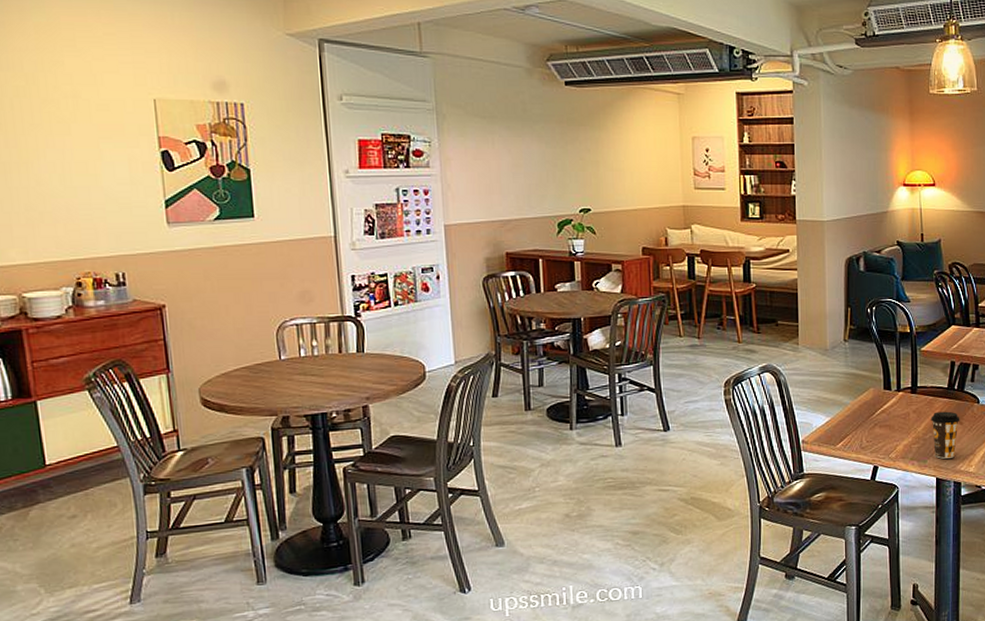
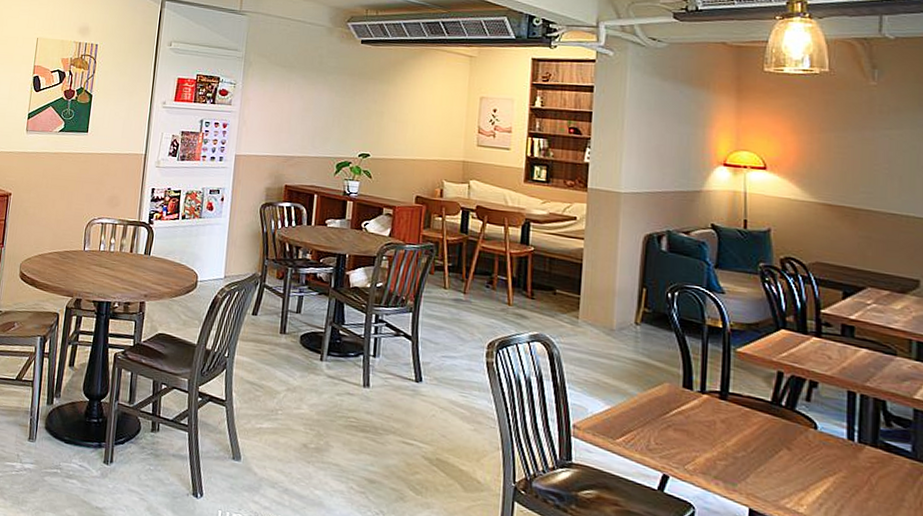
coffee cup: present [931,411,960,459] -> none [745,427,788,489]

